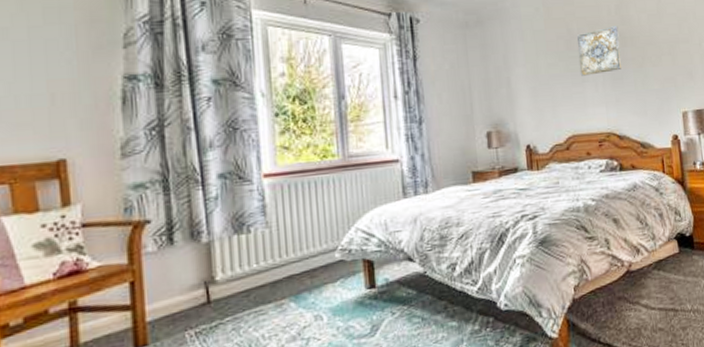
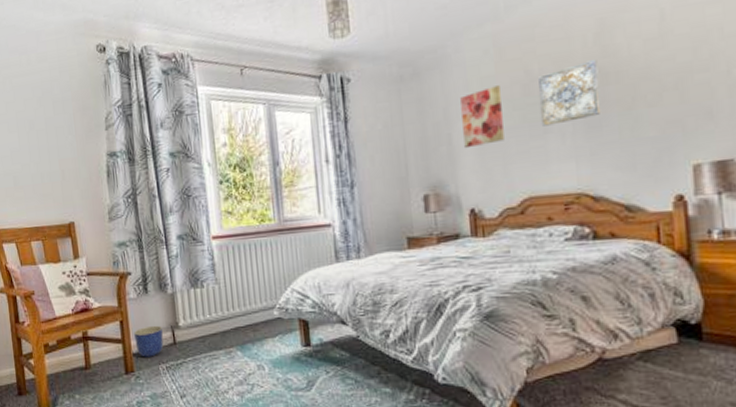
planter: none [149,282,193,325] -> present [133,325,164,357]
wall art: none [517,39,553,92] -> present [460,85,504,149]

